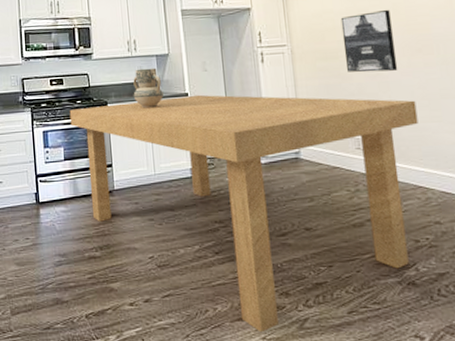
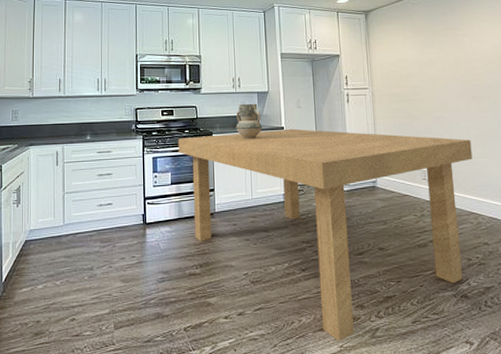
wall art: present [340,9,398,73] -> none [413,61,458,114]

